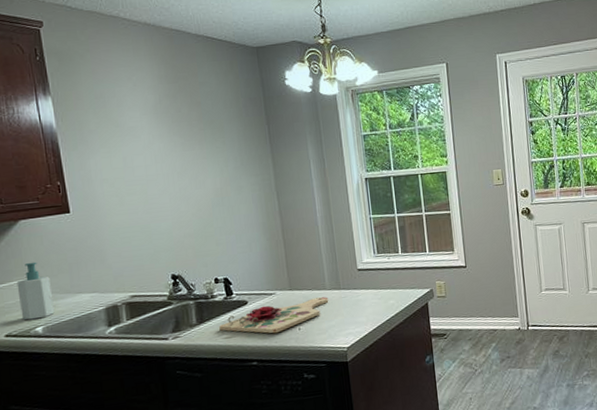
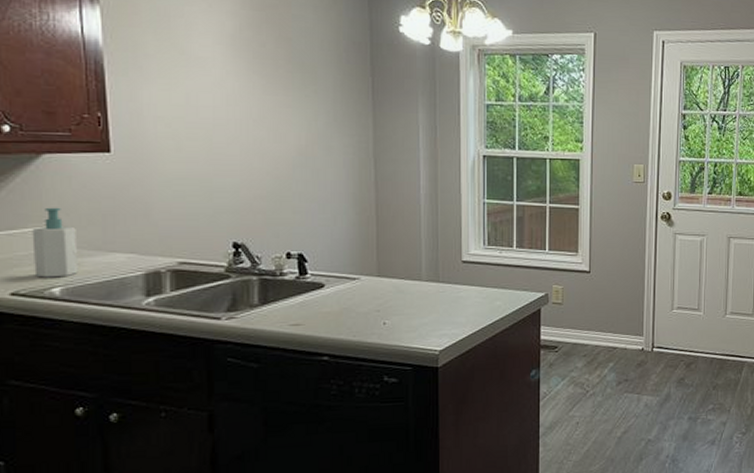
cutting board: present [219,297,329,334] -> none [286,289,424,326]

